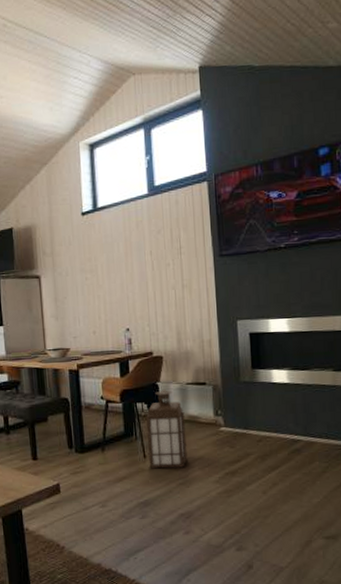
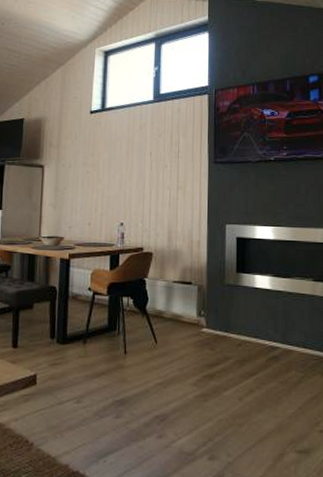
lantern: present [146,390,188,469] -> none [128,286,169,367]

